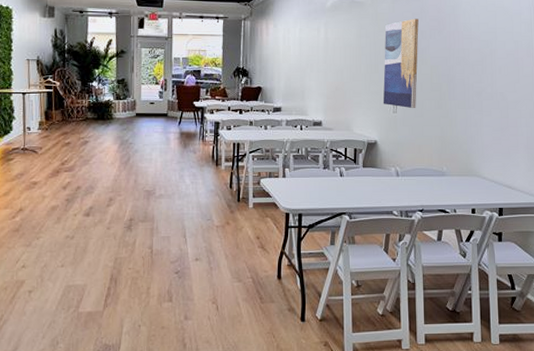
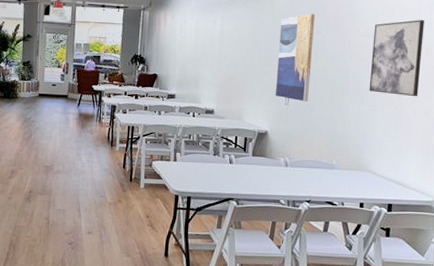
wall art: none [475,21,525,99] -> present [369,20,424,97]

